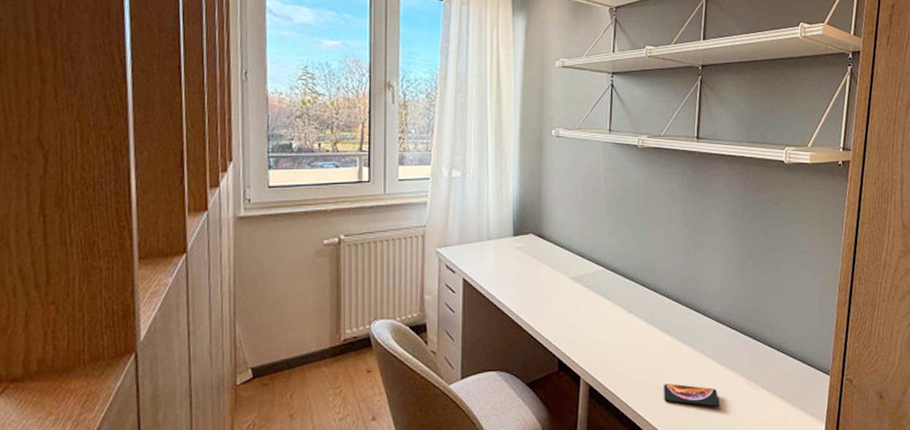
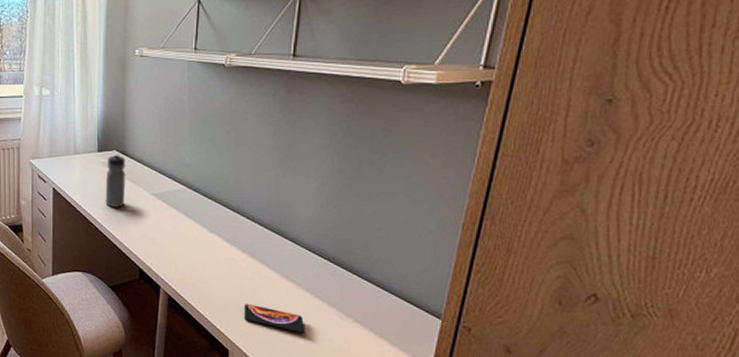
water bottle: none [521,236,543,295] -> present [105,153,126,207]

